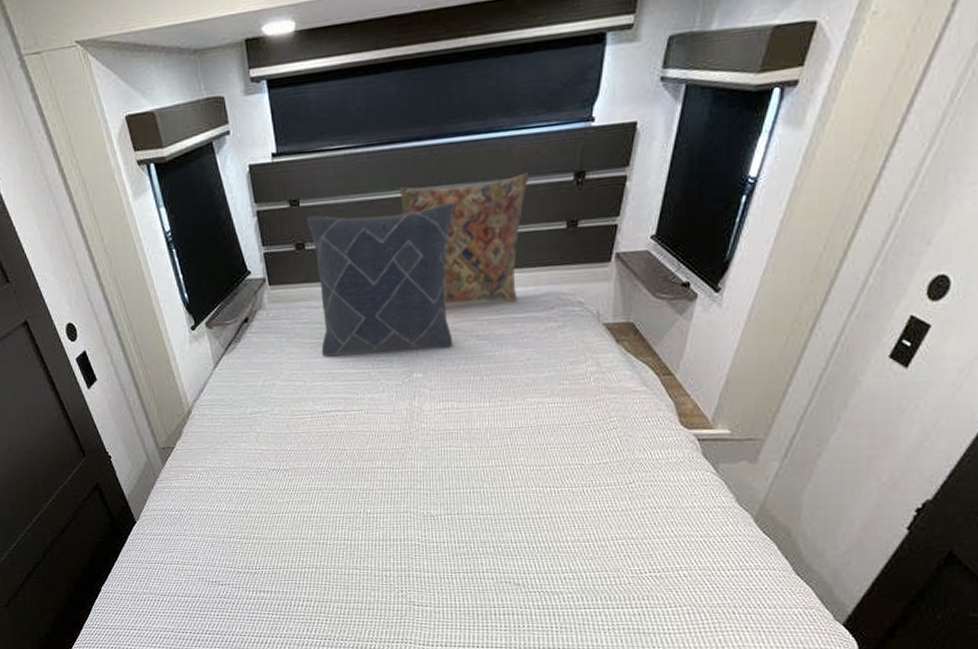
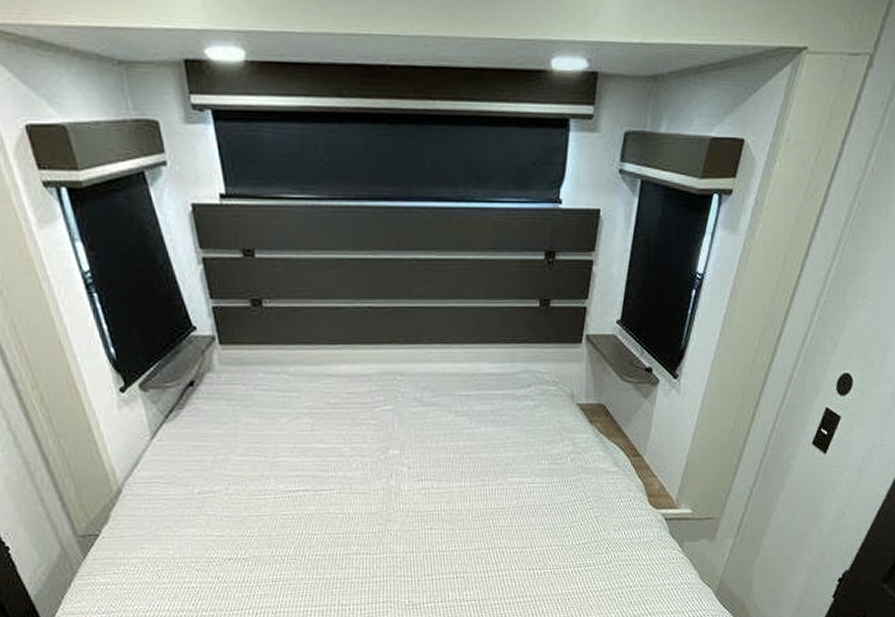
pillow: present [306,202,454,357] -> none [263,269,431,429]
pillow: present [400,172,530,305] -> none [369,246,503,378]

